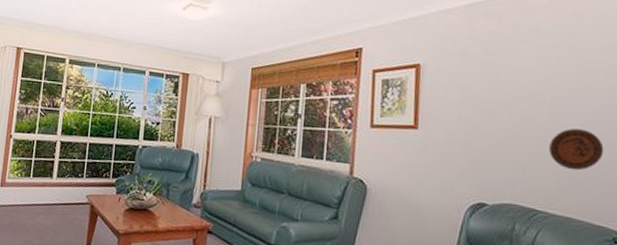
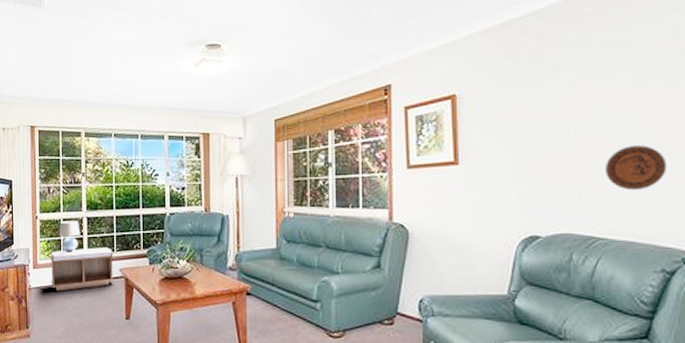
bench: none [16,171,83,212] -> present [51,247,114,292]
lamp: none [30,142,53,174] -> present [59,221,81,252]

